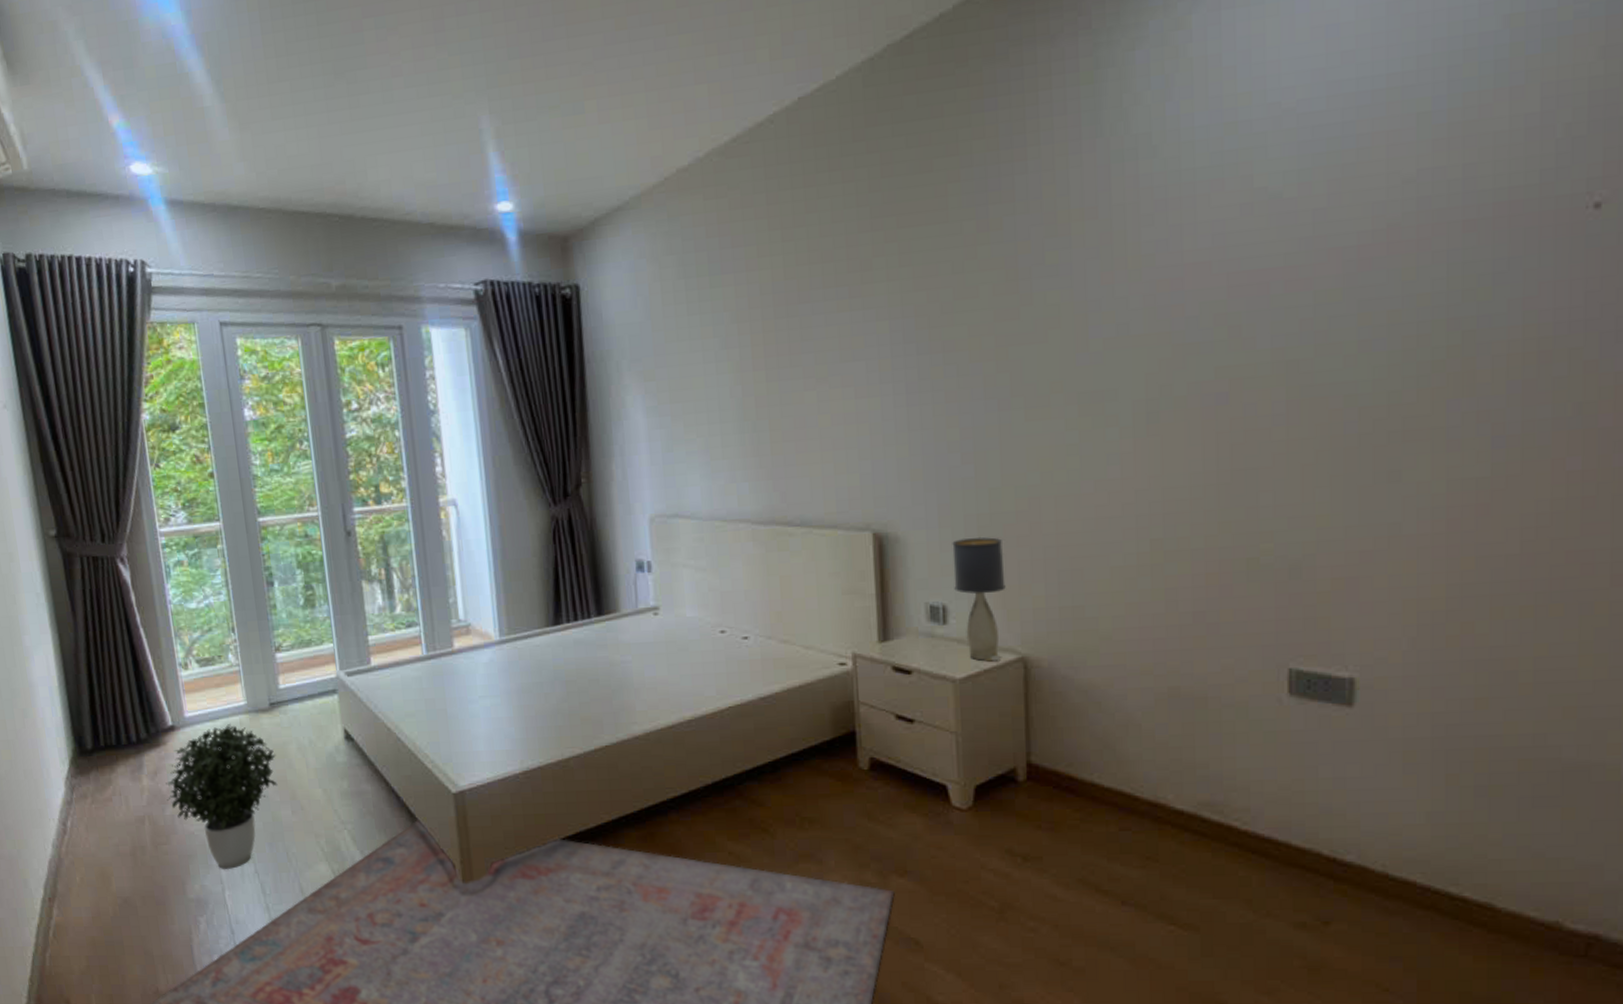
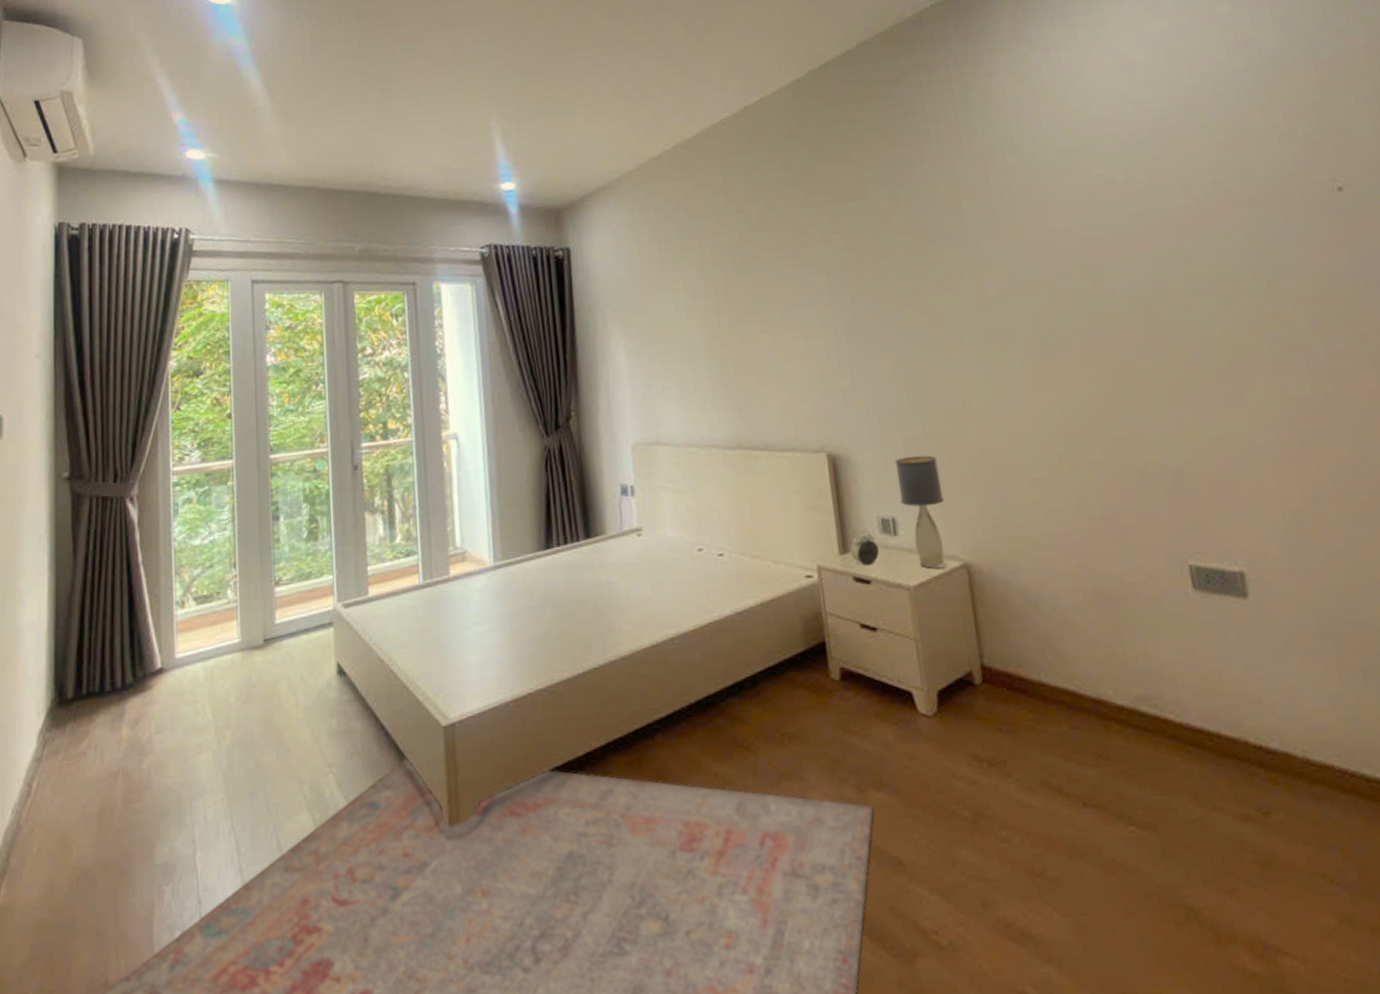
potted plant: present [166,724,278,869] -> none [145,663,266,827]
alarm clock: none [891,617,924,655] -> present [849,529,879,566]

